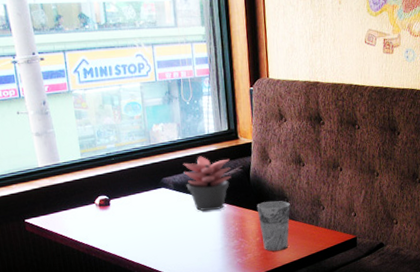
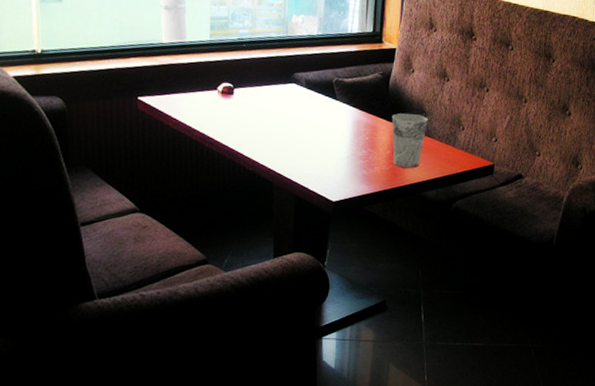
succulent plant: present [183,156,231,211] -> none [318,55,370,115]

